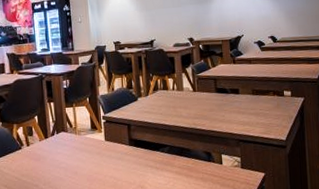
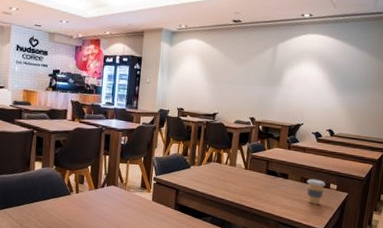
coffee cup: none [258,89,280,115] -> present [306,178,326,205]

